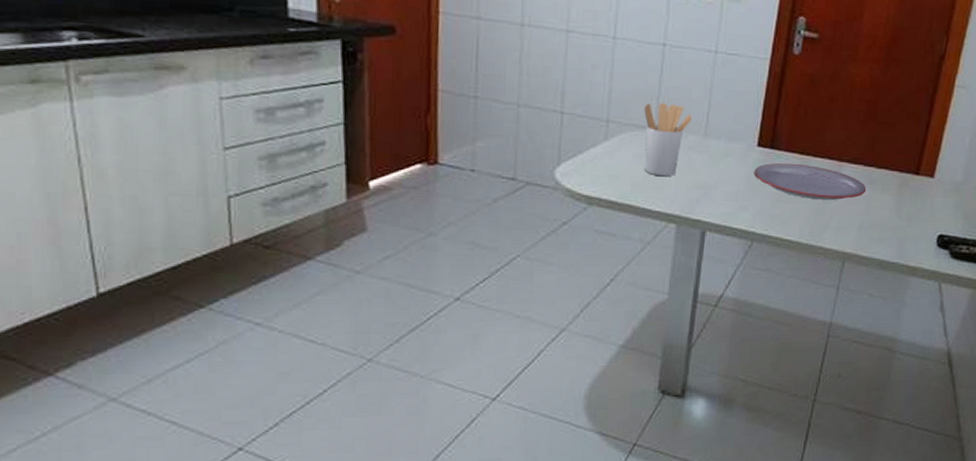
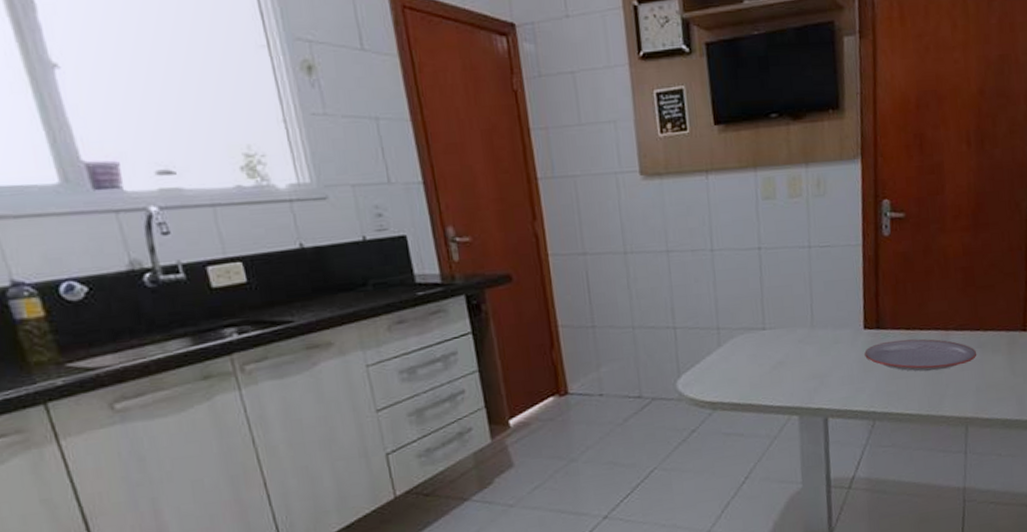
utensil holder: present [643,103,692,176] -> none [749,302,797,373]

